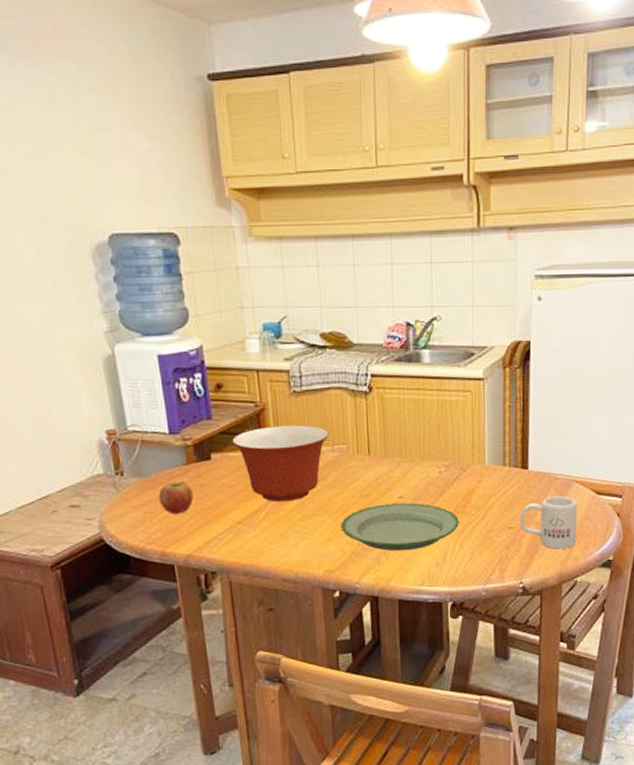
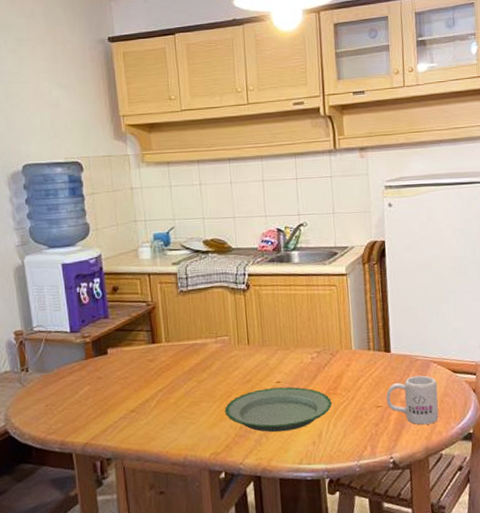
fruit: present [158,481,194,514] -> none [59,374,91,406]
mixing bowl: present [232,425,329,502] -> none [126,320,213,391]

